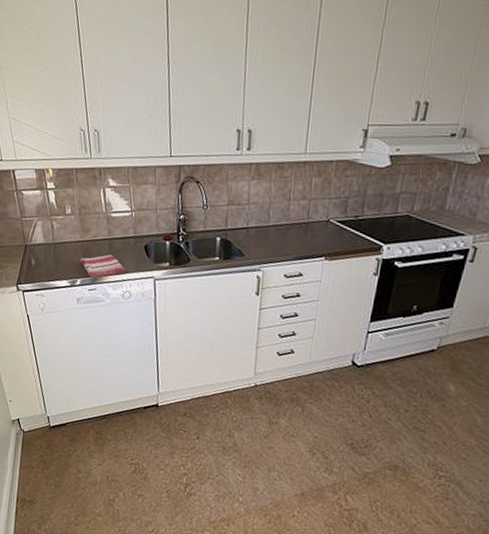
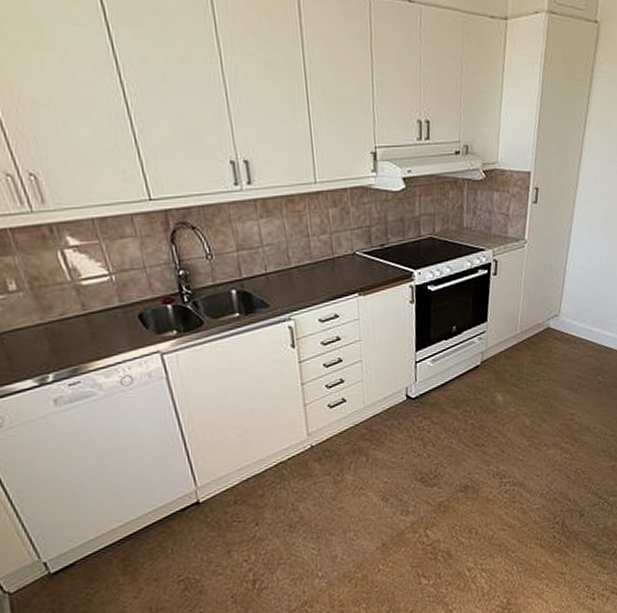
dish towel: present [81,254,127,279] -> none [47,334,120,370]

